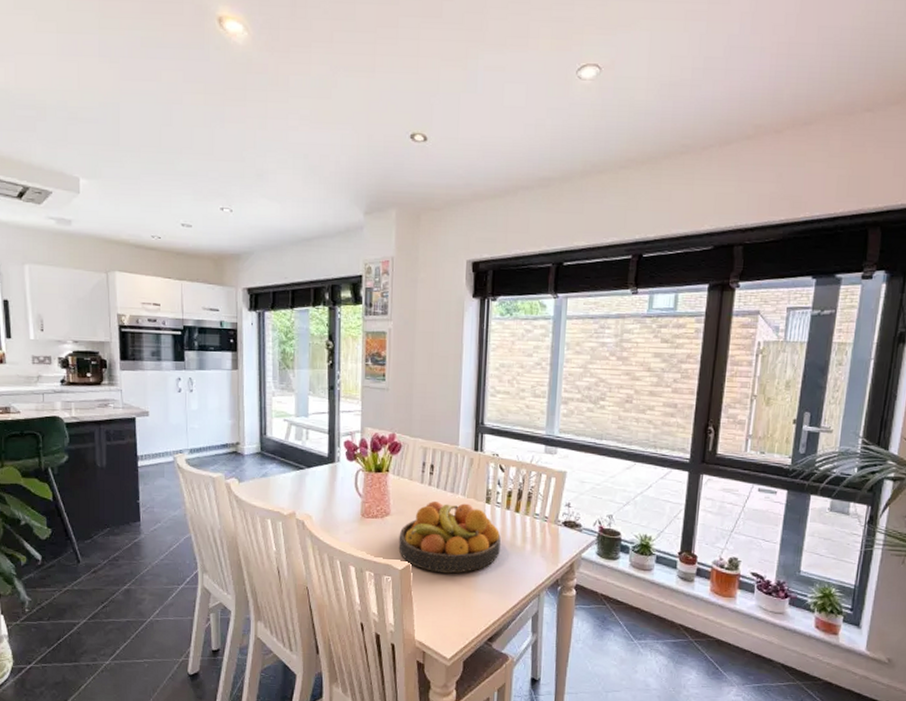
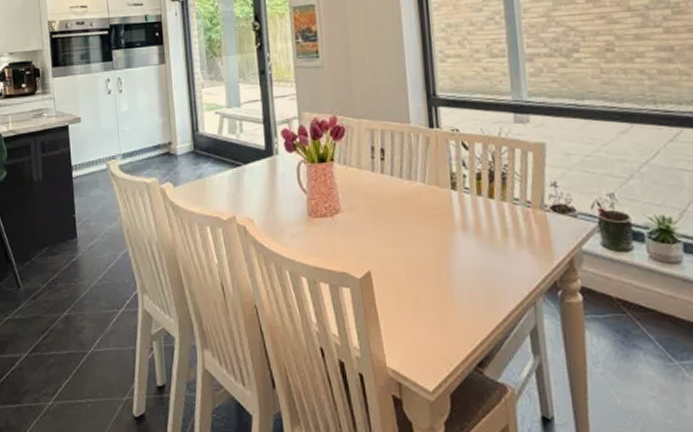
fruit bowl: present [398,501,501,574] -> none [353,191,477,281]

